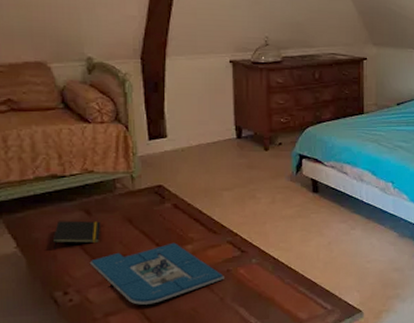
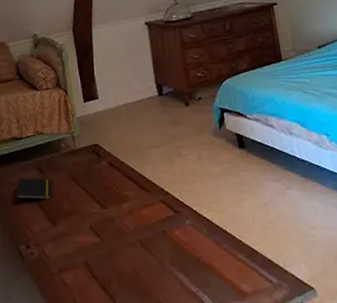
board game: present [89,242,224,305] -> none [44,200,161,263]

